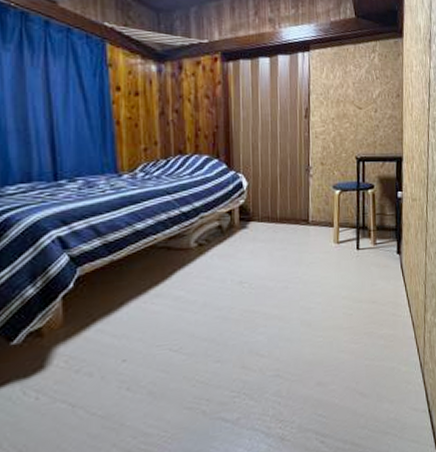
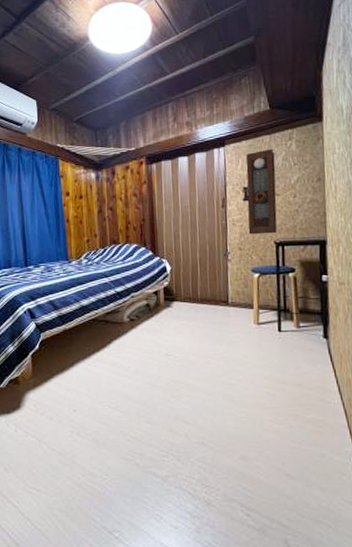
pendulum clock: none [325,59,359,149] -> present [241,149,277,235]

